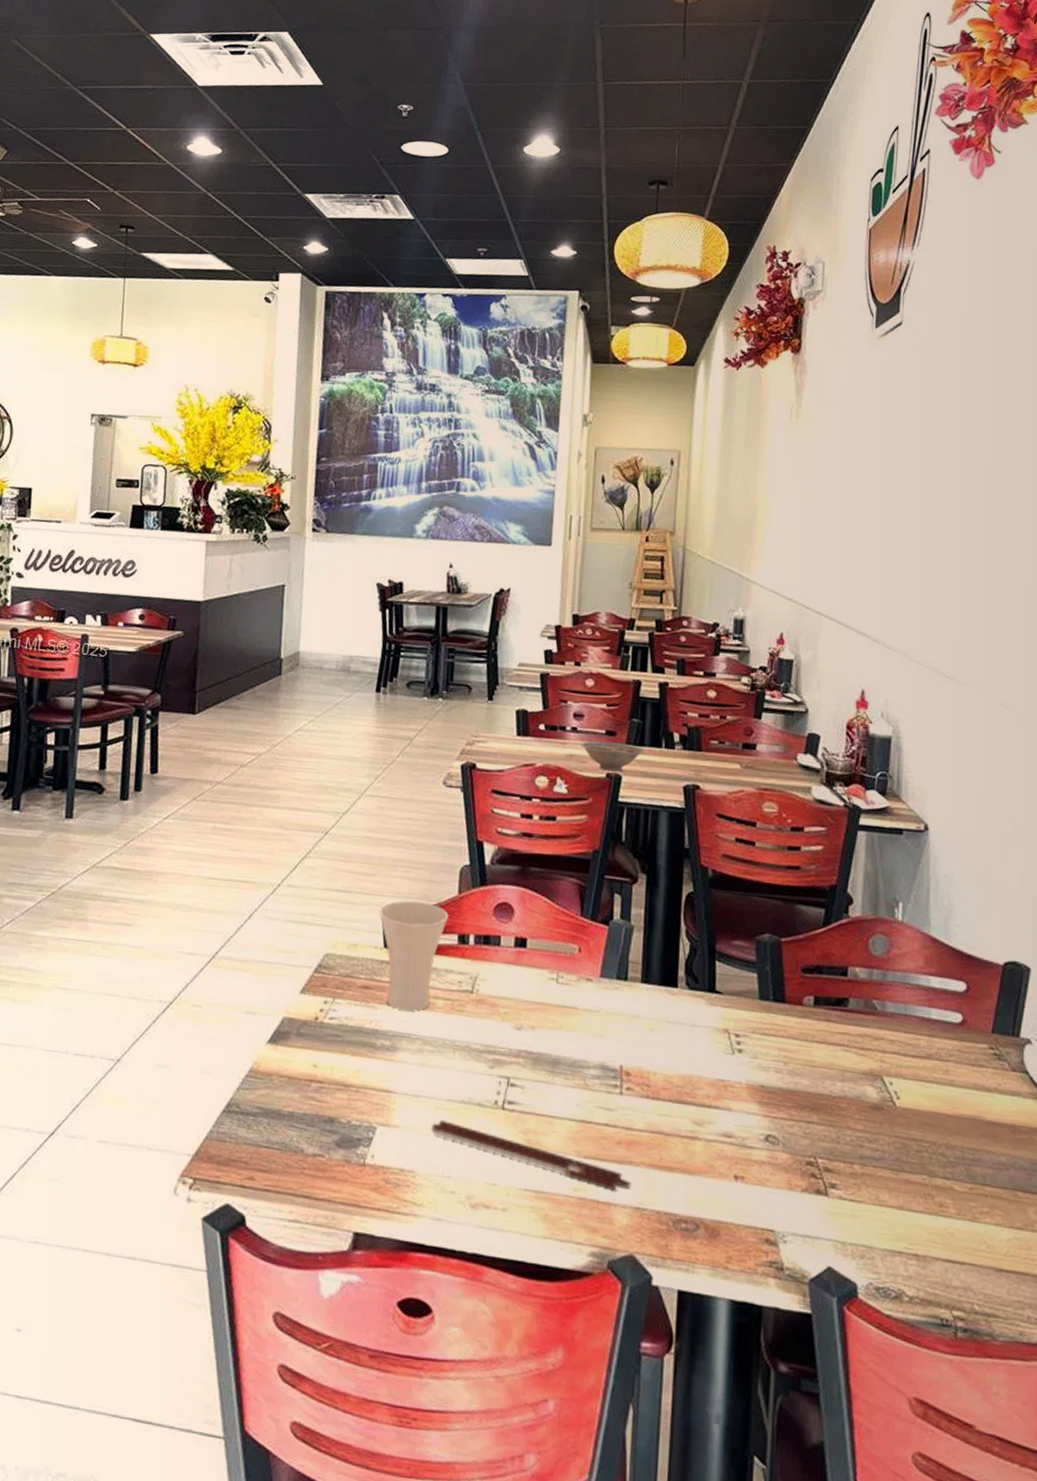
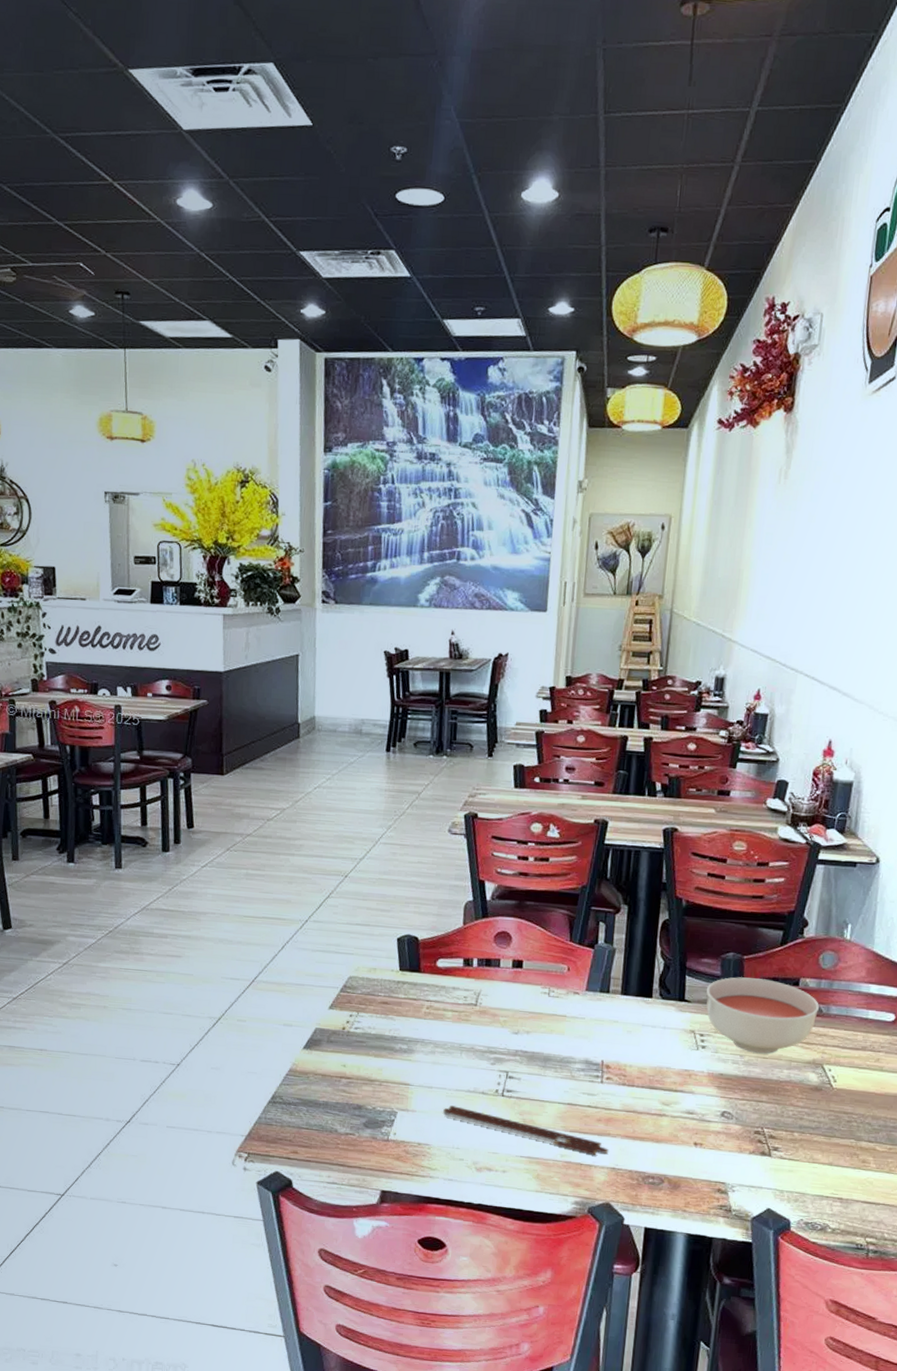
cup: present [379,900,449,1011] -> none [395,931,455,1021]
soup bowl: present [580,741,644,772] -> none [571,791,629,818]
bowl: none [739,963,873,1061] -> present [706,977,819,1054]

